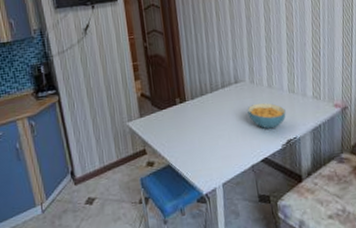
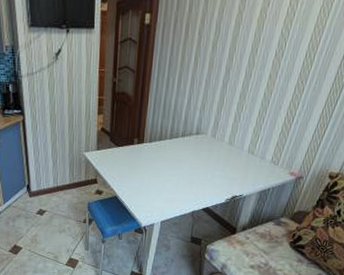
cereal bowl: present [247,103,286,129] -> none [201,158,239,183]

